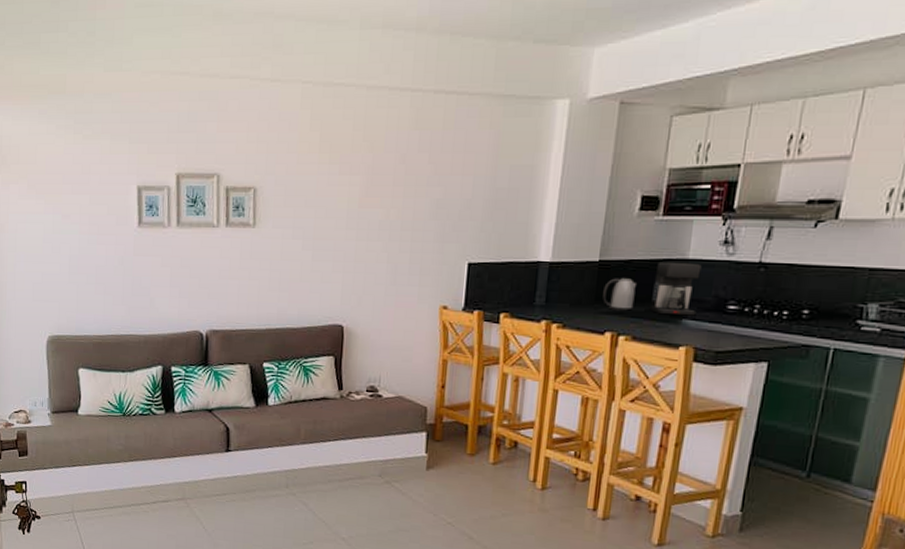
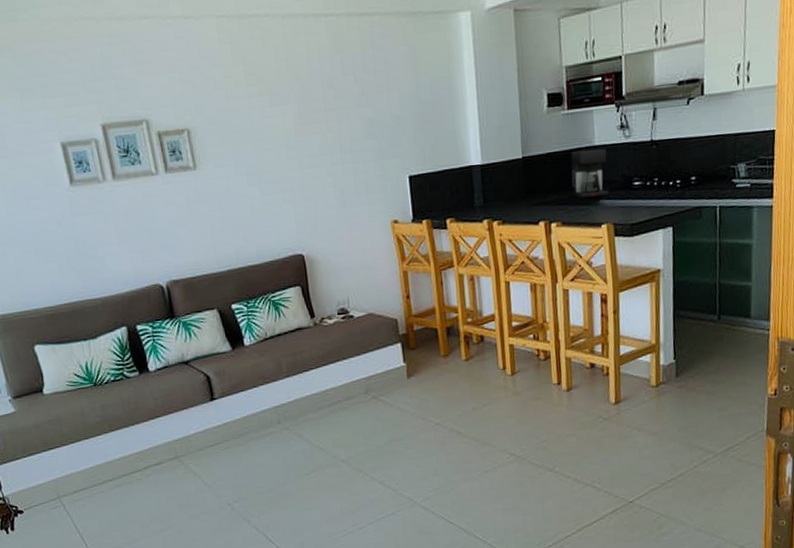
kettle: present [601,277,638,312] -> none [530,169,559,202]

